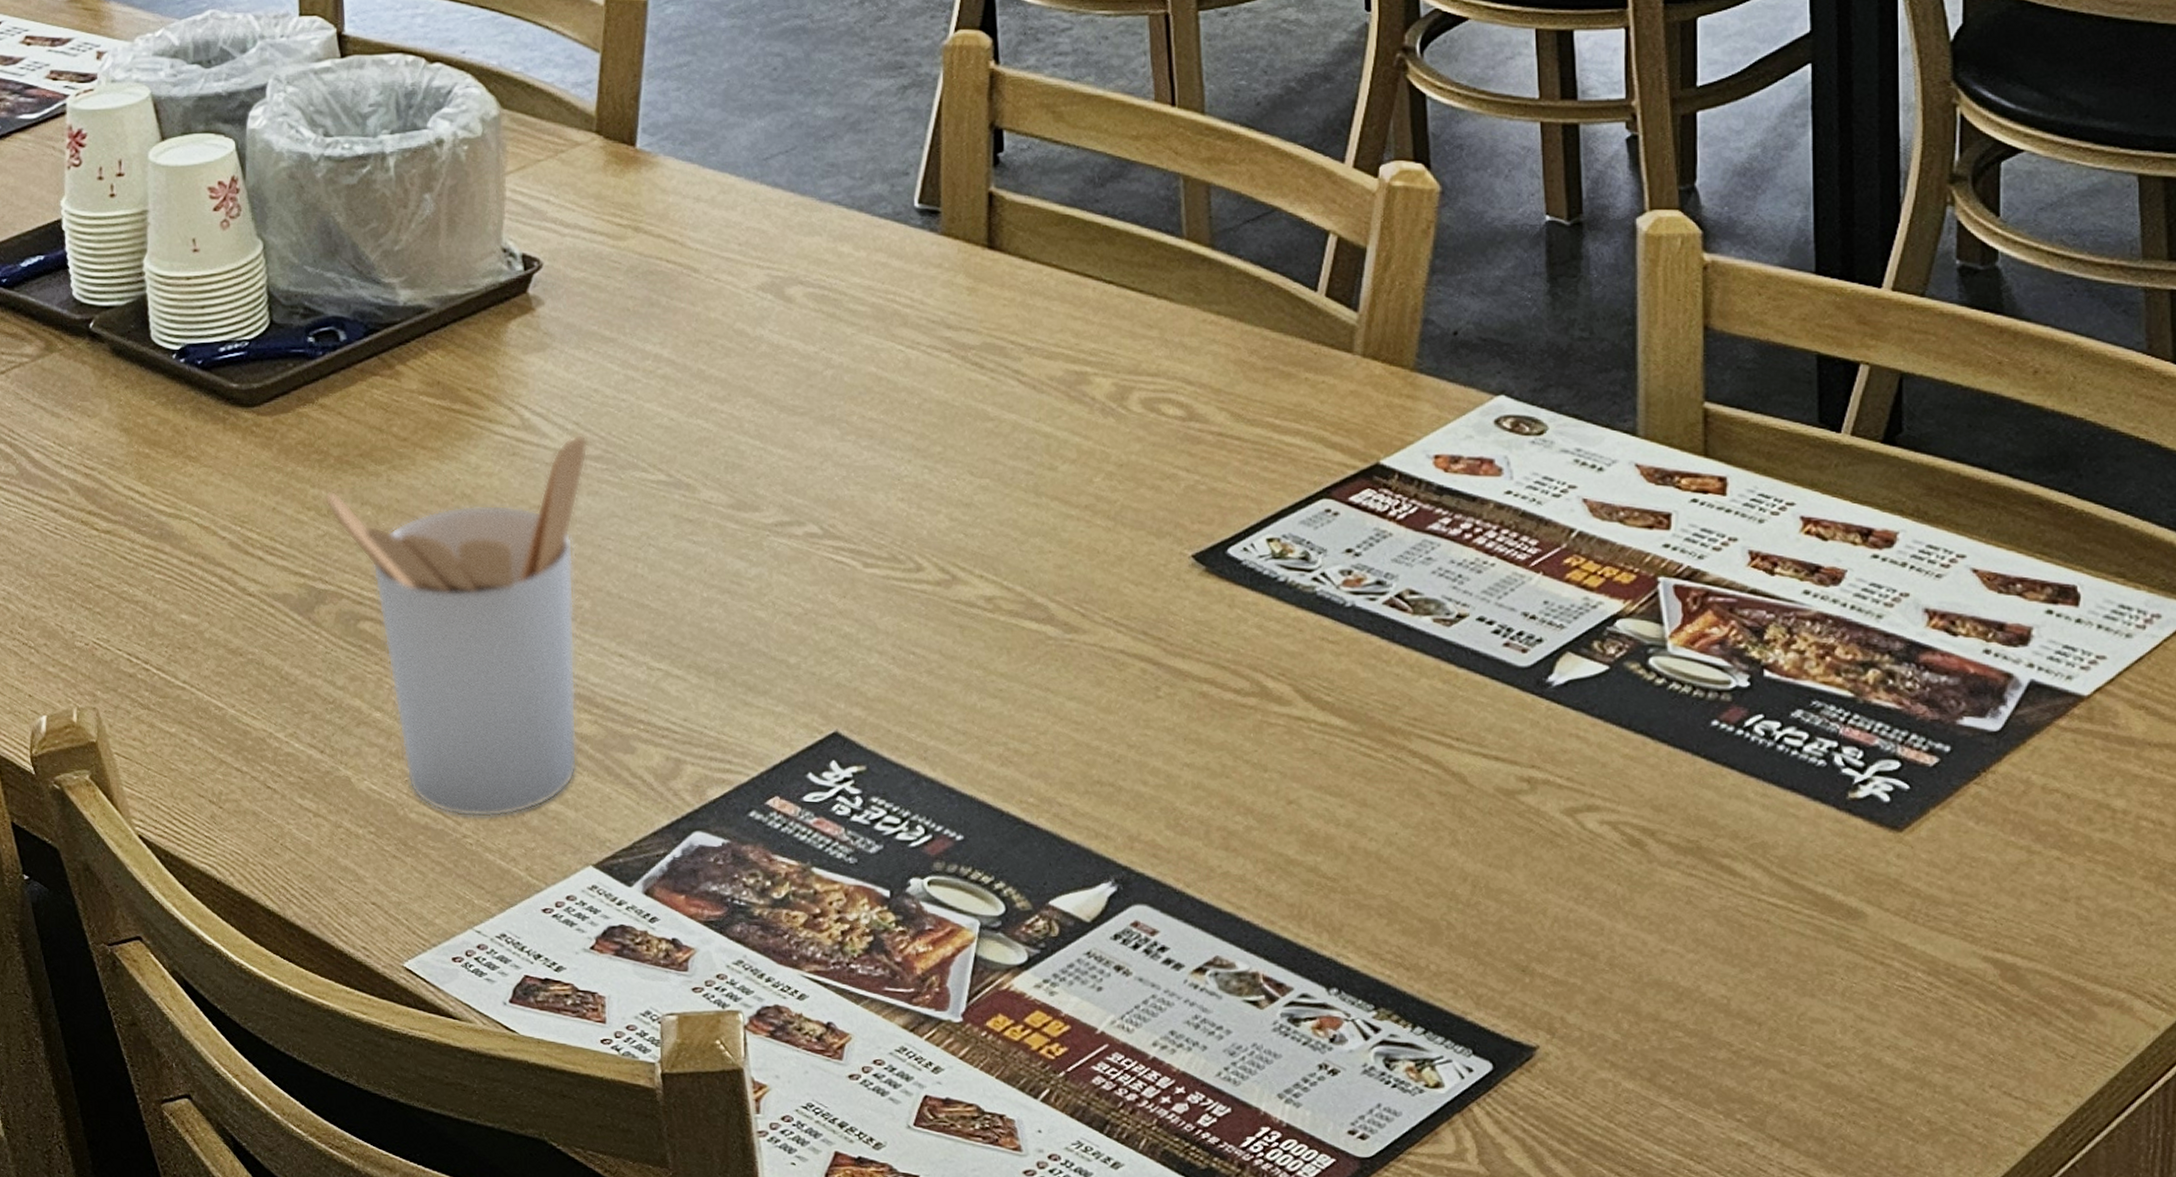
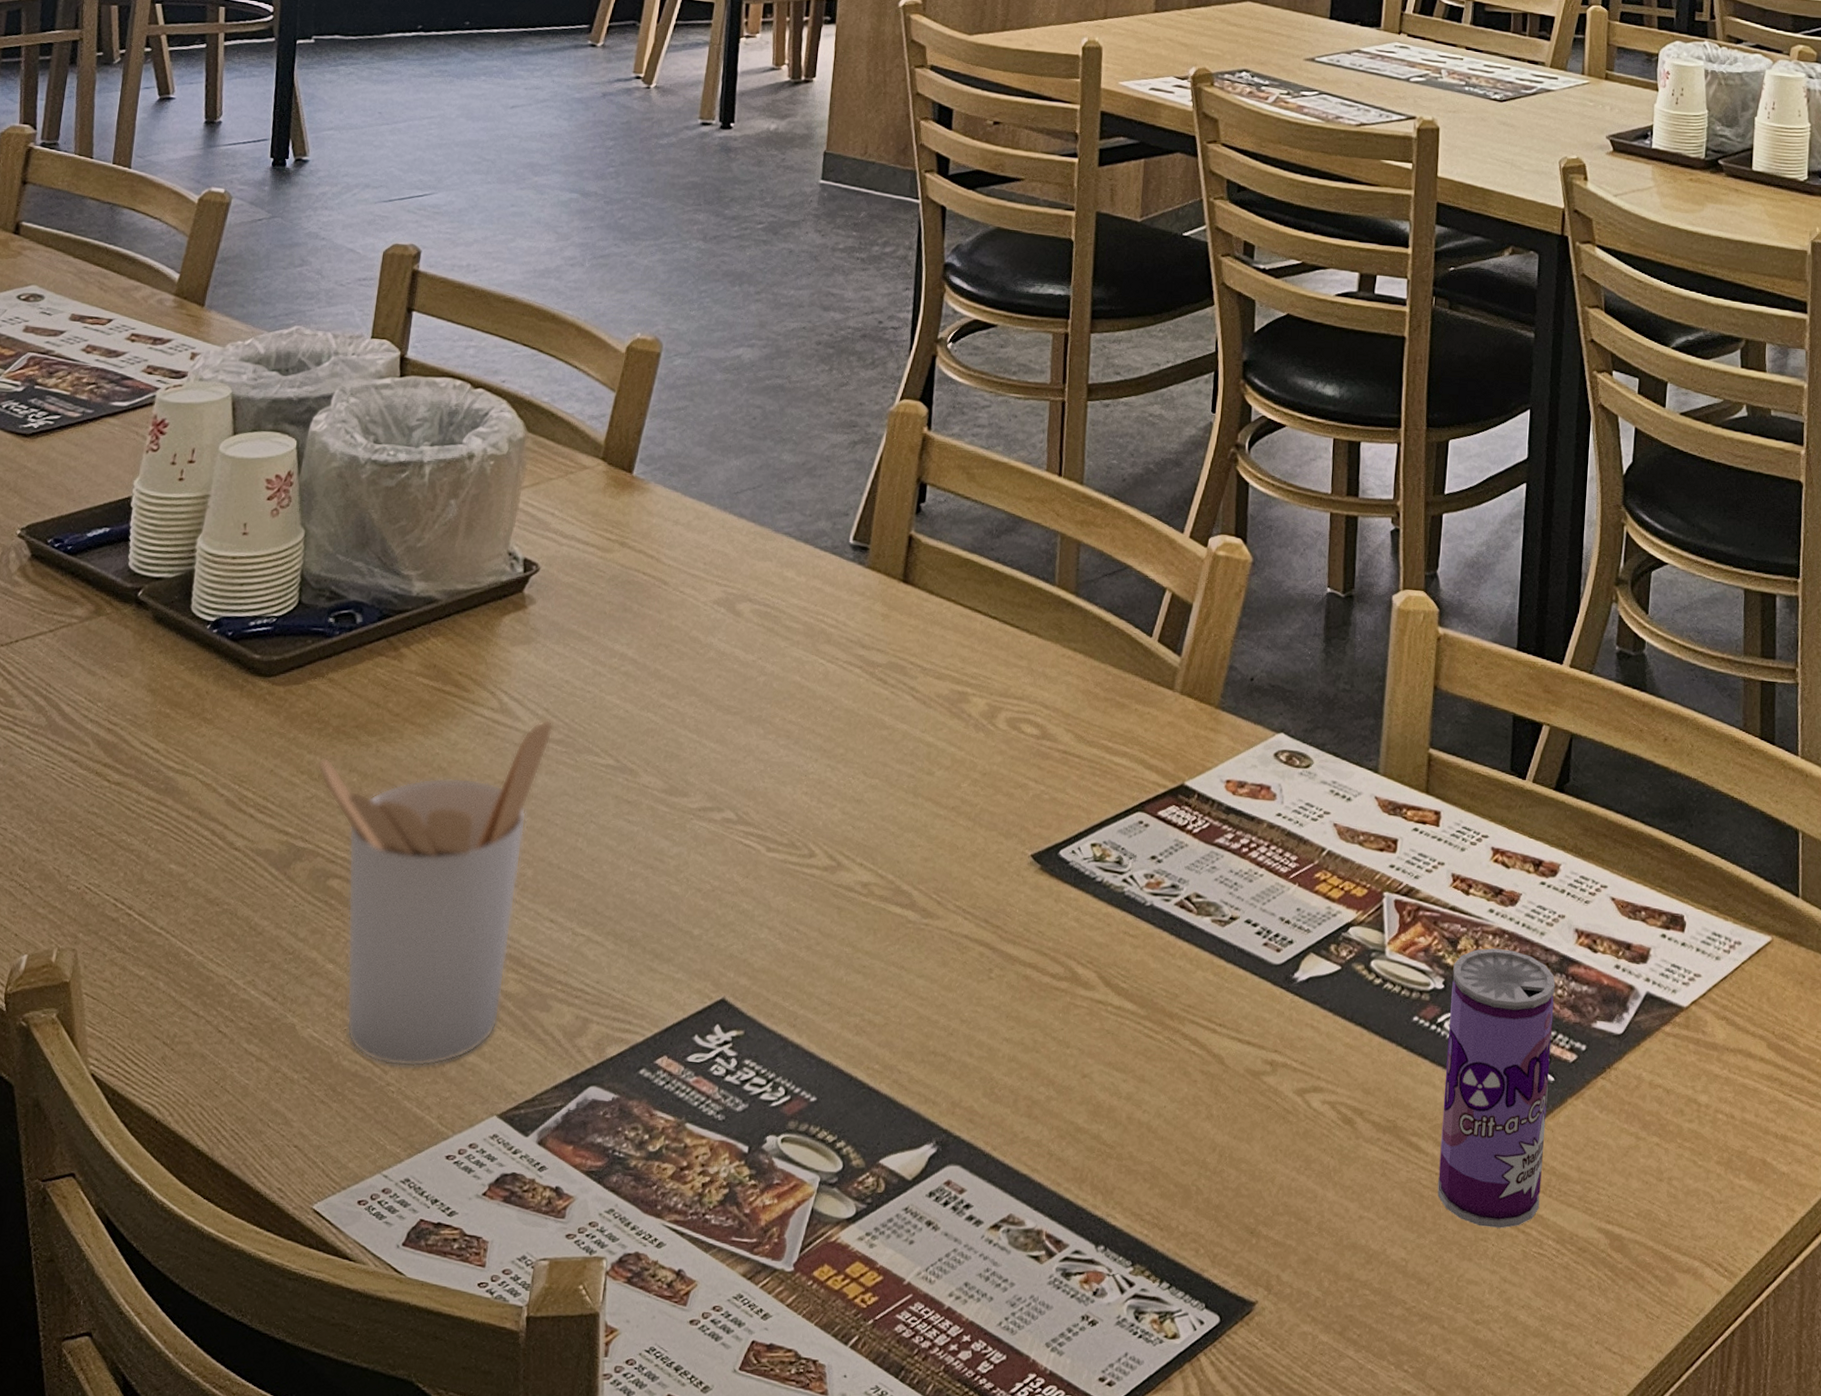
beverage can: none [1760,637,1903,960] -> present [1437,948,1555,1228]

